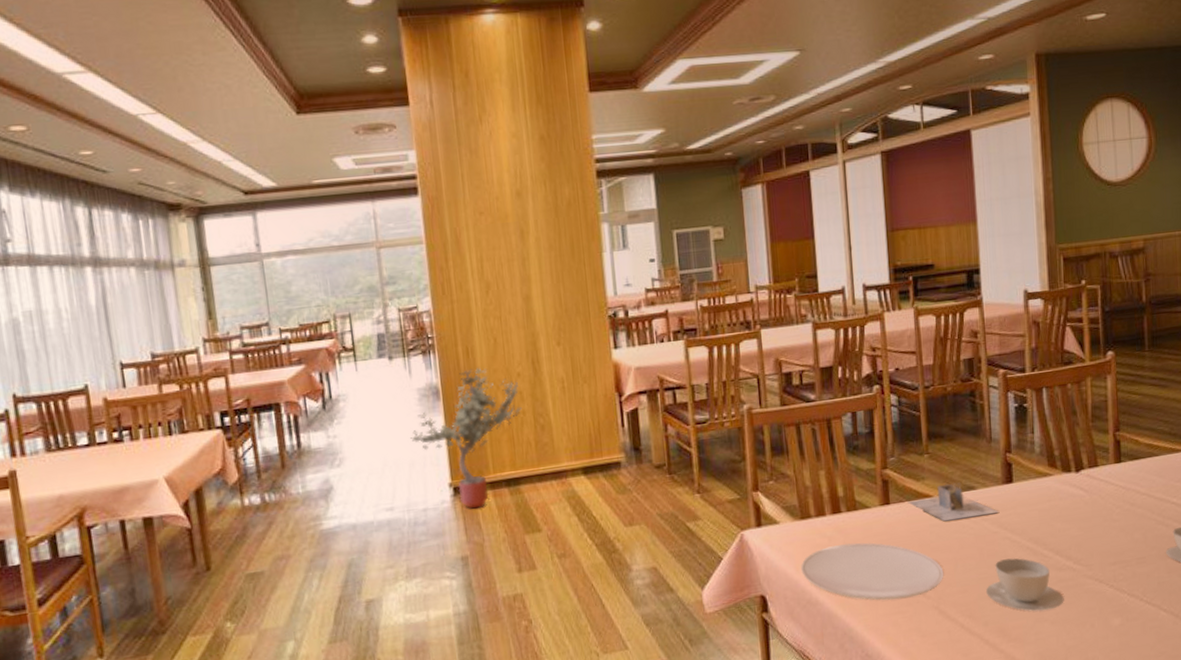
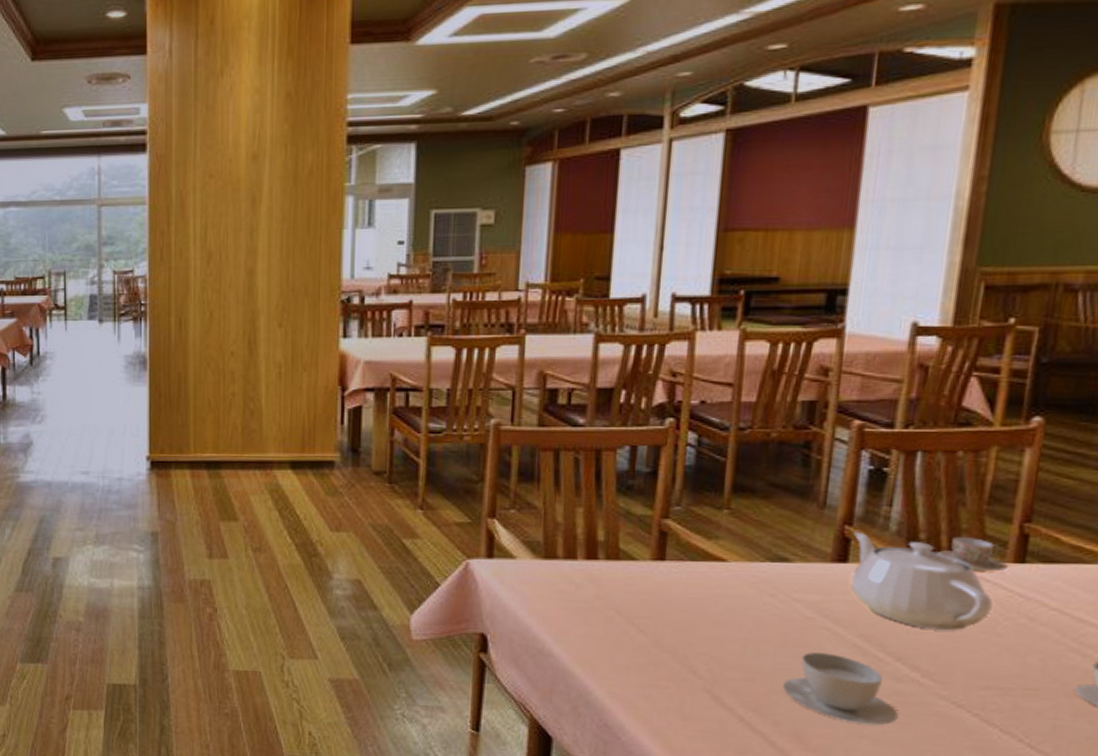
potted tree: present [410,367,522,509] -> none [113,340,232,486]
plate: present [801,542,944,601] -> none [536,595,727,673]
napkin holder: present [908,482,1000,522] -> none [690,549,821,596]
teapot: none [1012,456,1107,525] -> present [850,531,993,631]
teacup: none [1067,448,1112,475] -> present [936,537,1009,573]

